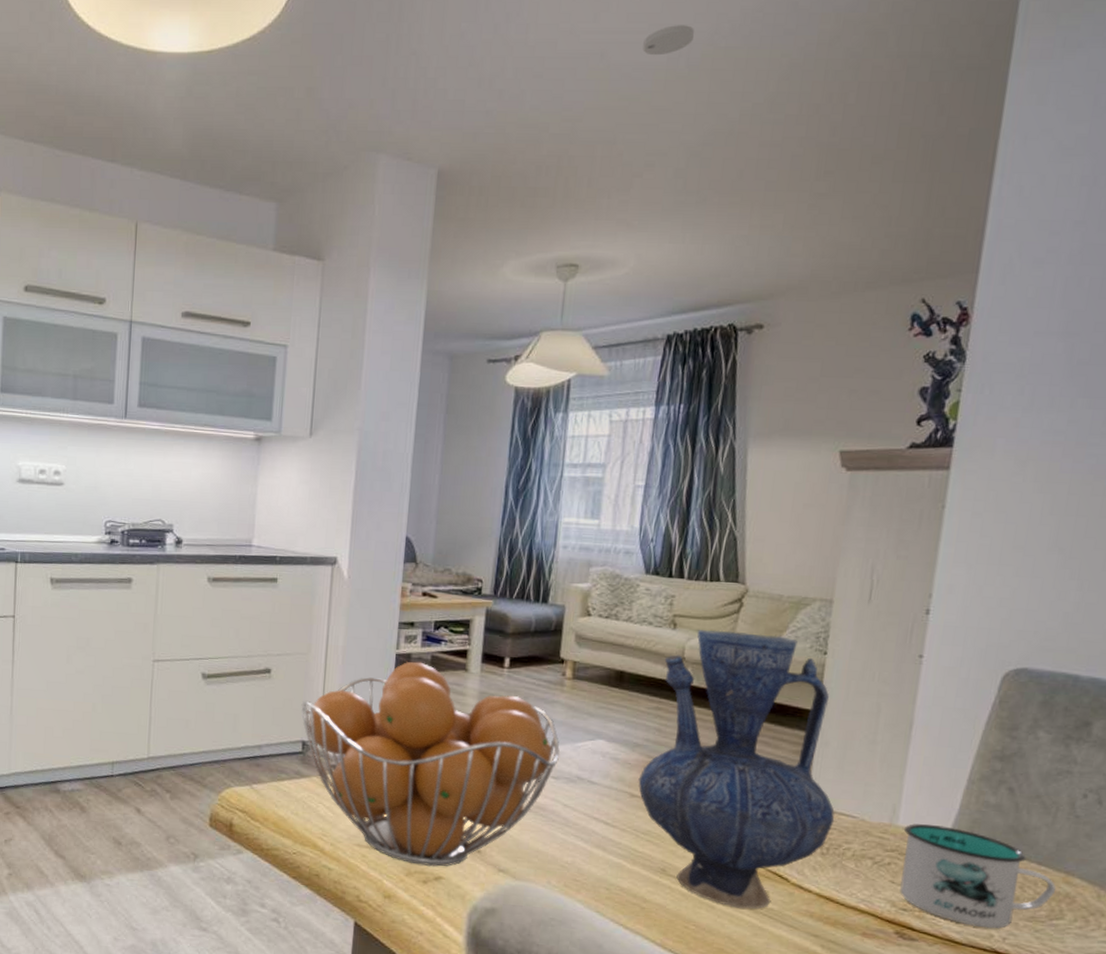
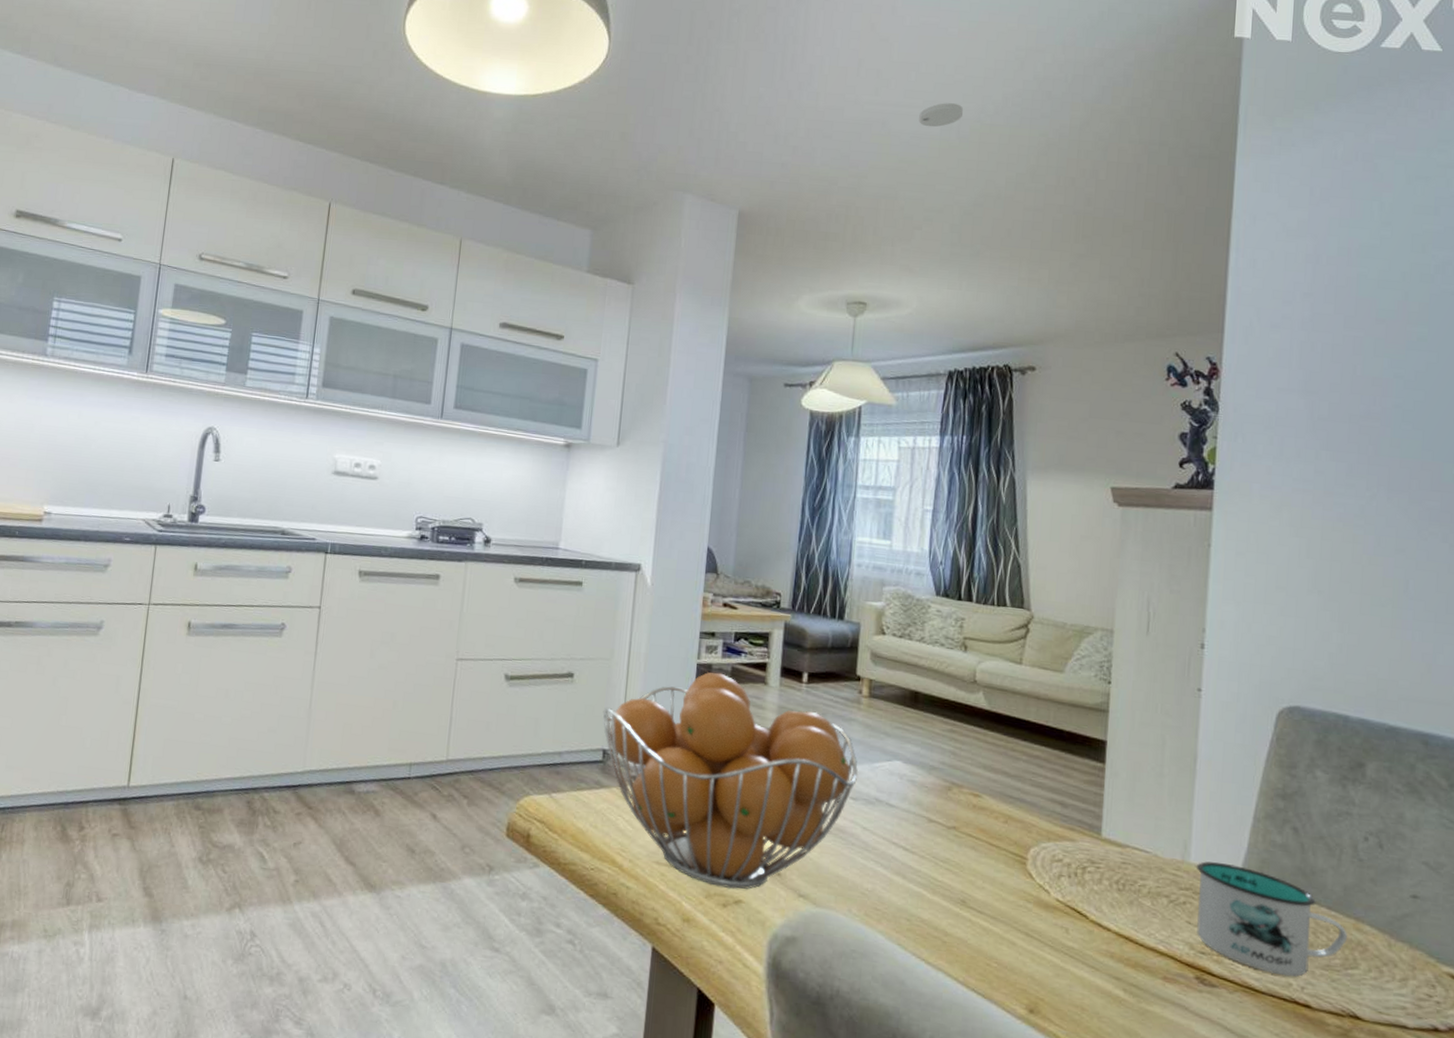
vase: present [638,630,835,909] -> none [935,653,1129,947]

